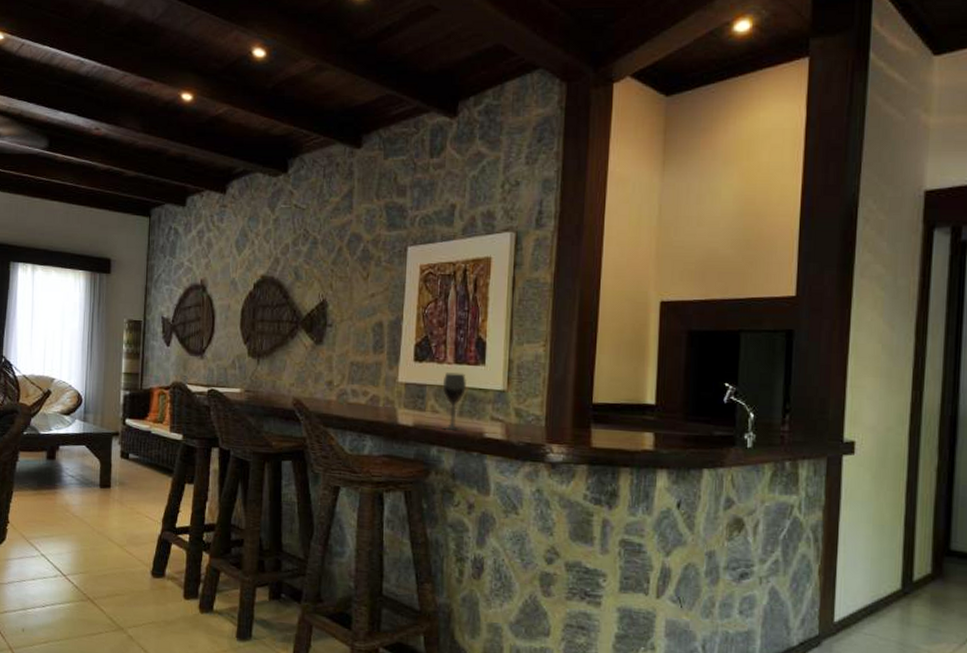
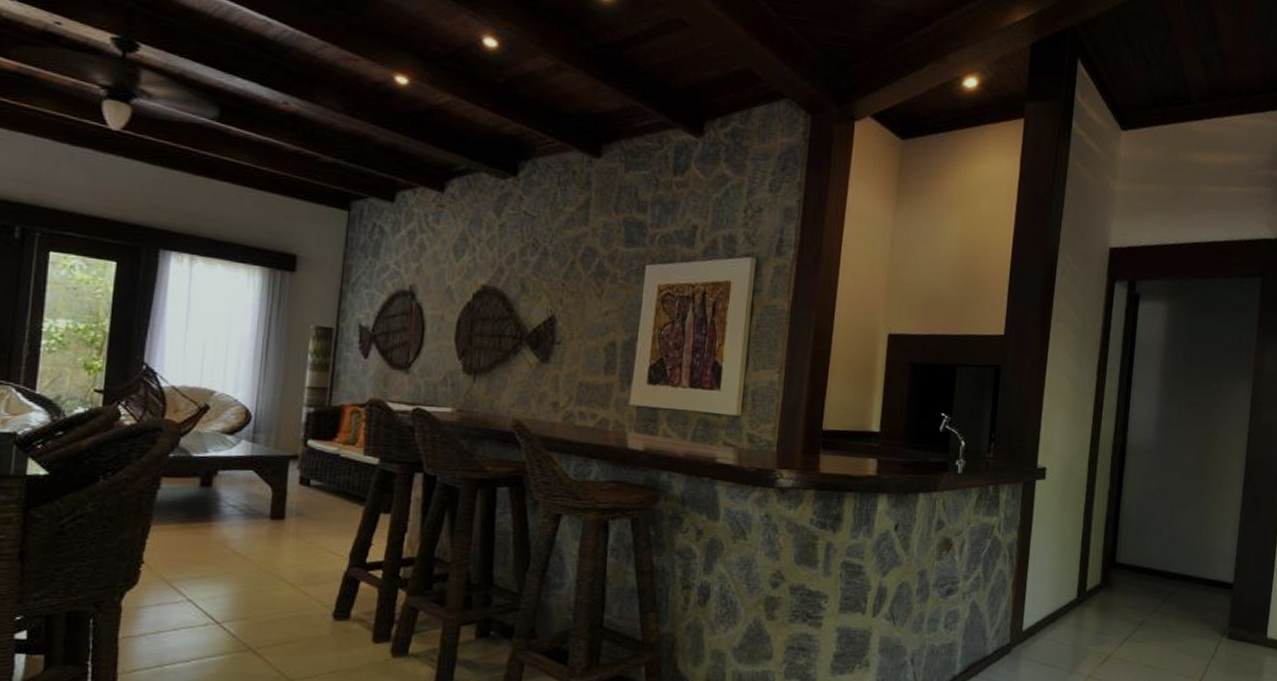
wine glass: present [442,372,466,431] -> none [673,396,701,456]

